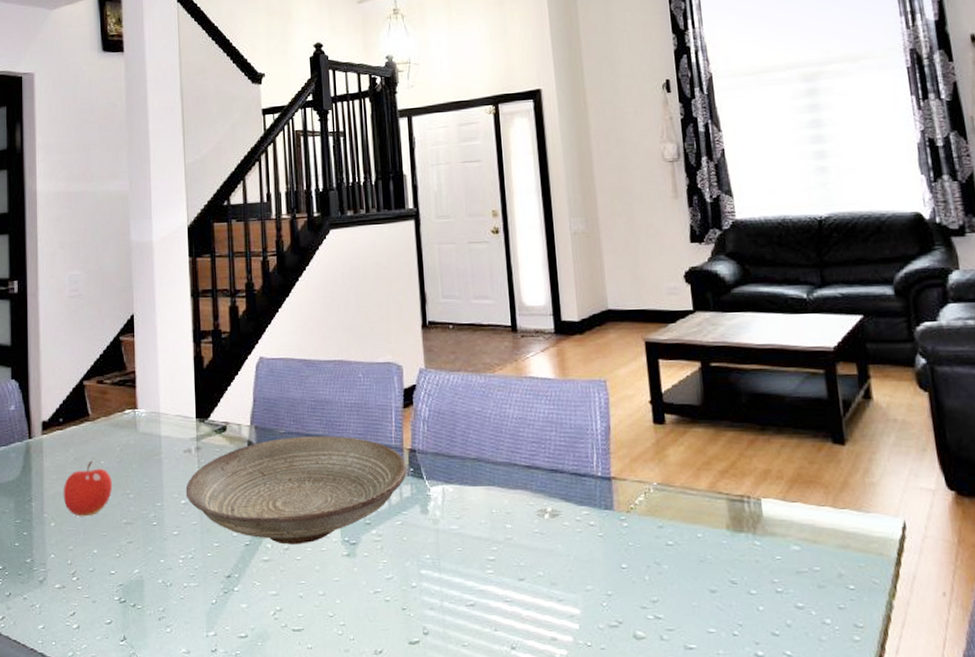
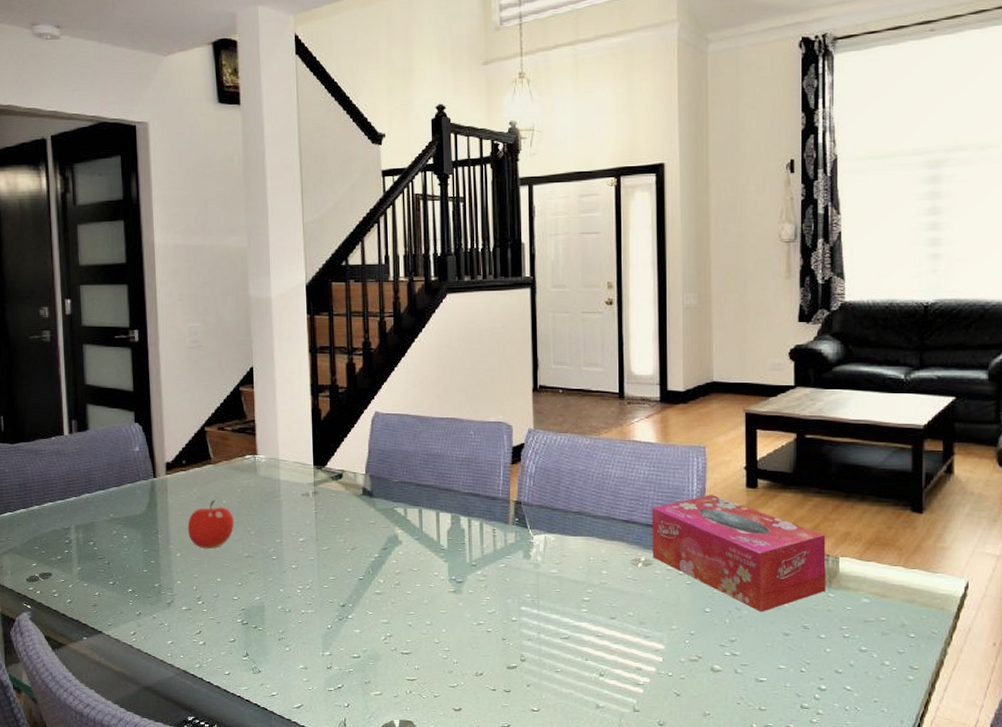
decorative bowl: present [185,435,407,545] -> none [303,485,512,581]
tissue box: none [554,433,751,567] -> present [651,495,826,613]

